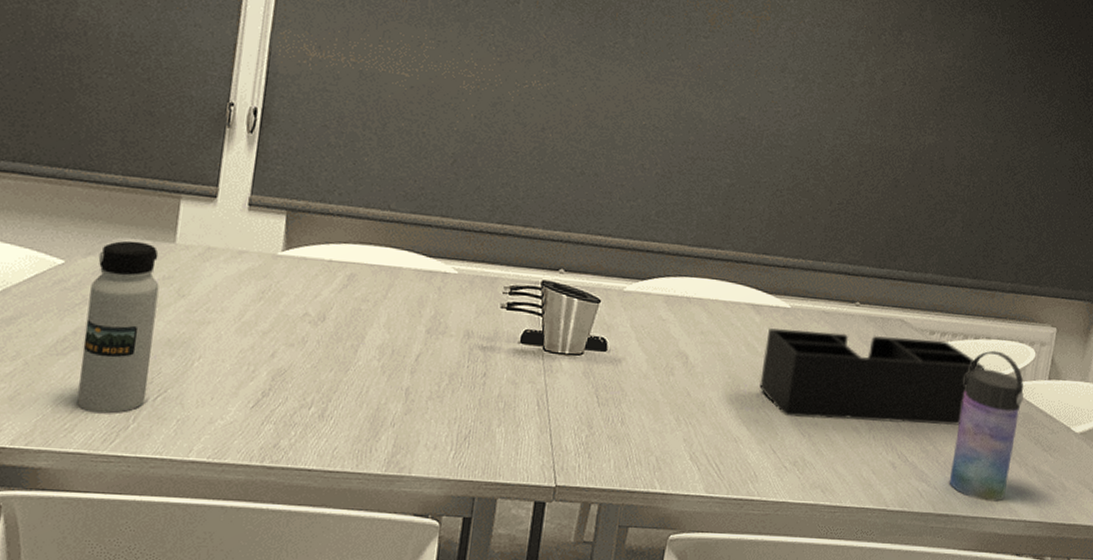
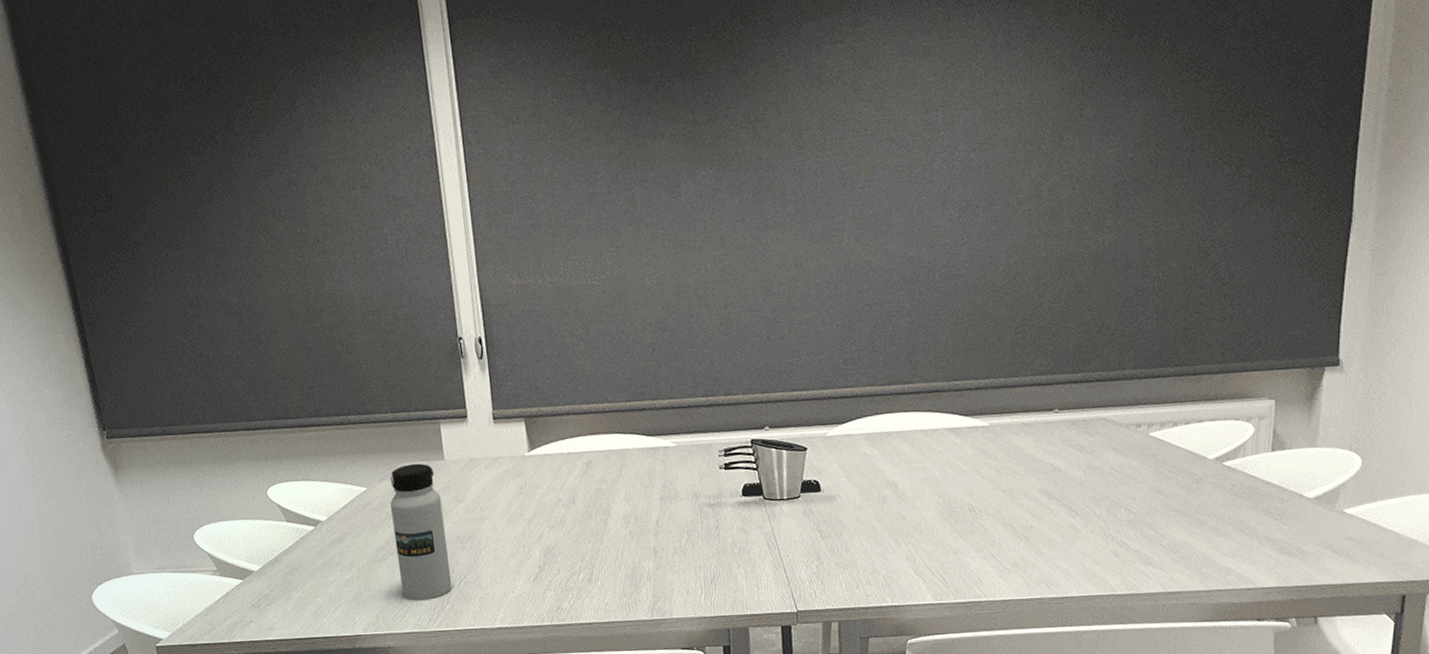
desk organizer: present [759,328,985,426] -> none [969,431,1200,524]
water bottle: present [949,350,1024,502] -> none [1176,432,1246,575]

